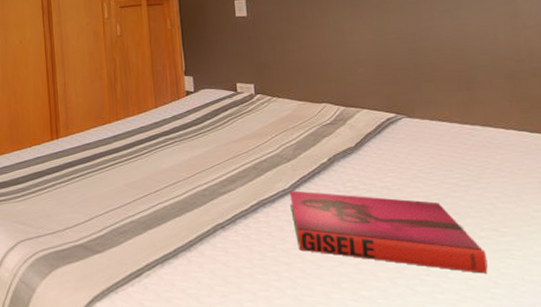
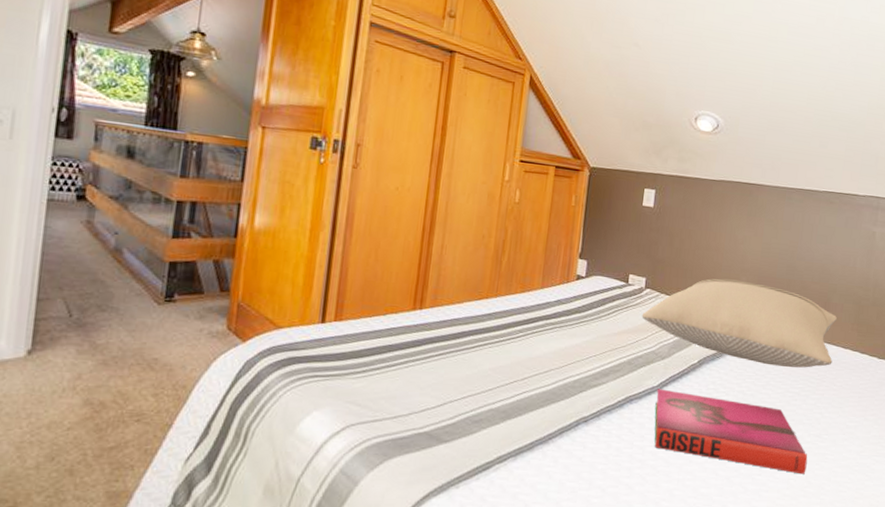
pillow: none [257,72,493,157] -> present [641,279,838,368]

